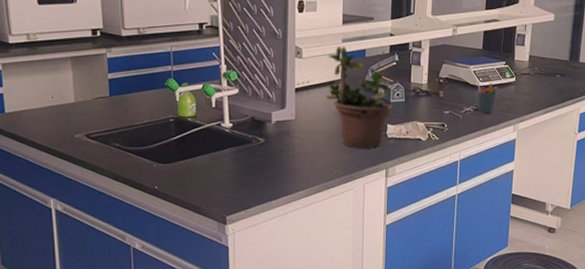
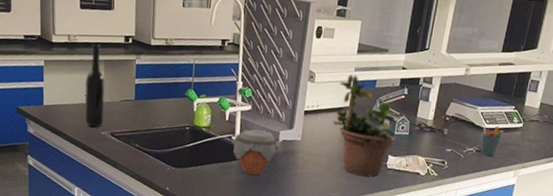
bottle: none [51,40,77,130] -> present [84,43,105,127]
jar: none [222,114,272,162] -> present [232,129,279,176]

